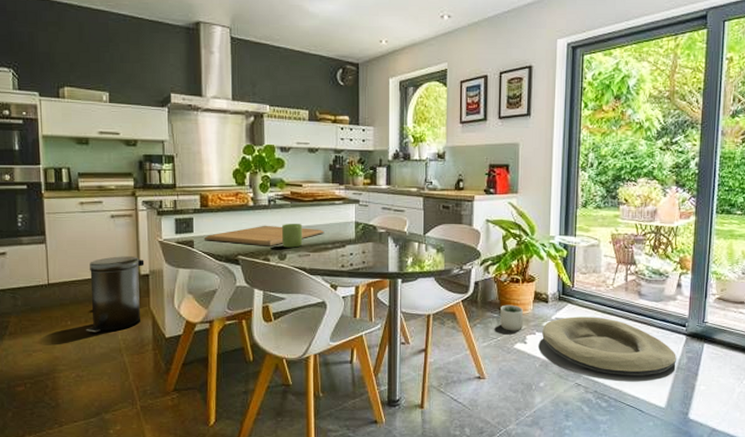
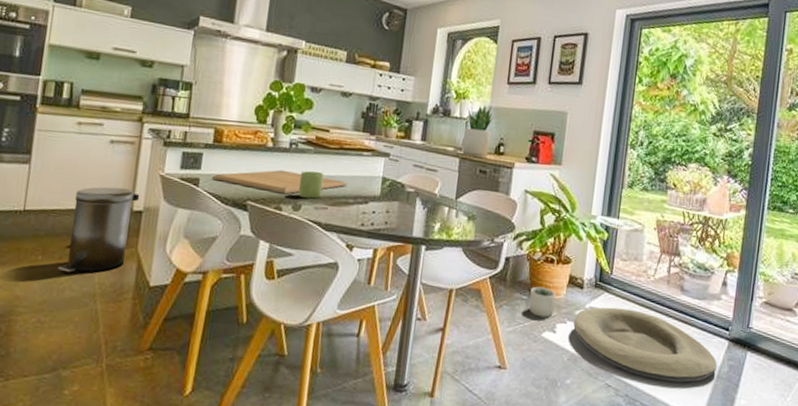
planter: none [424,145,451,195] -> present [462,105,494,158]

